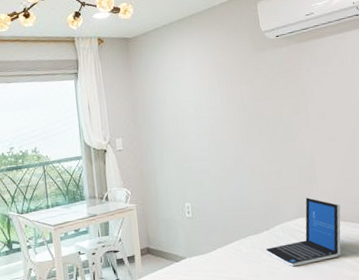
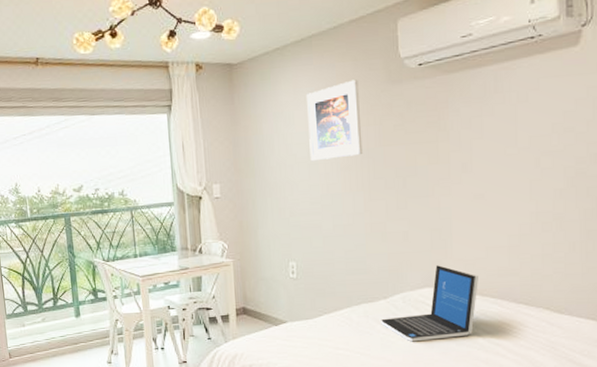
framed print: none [190,48,239,116] -> present [305,79,363,162]

